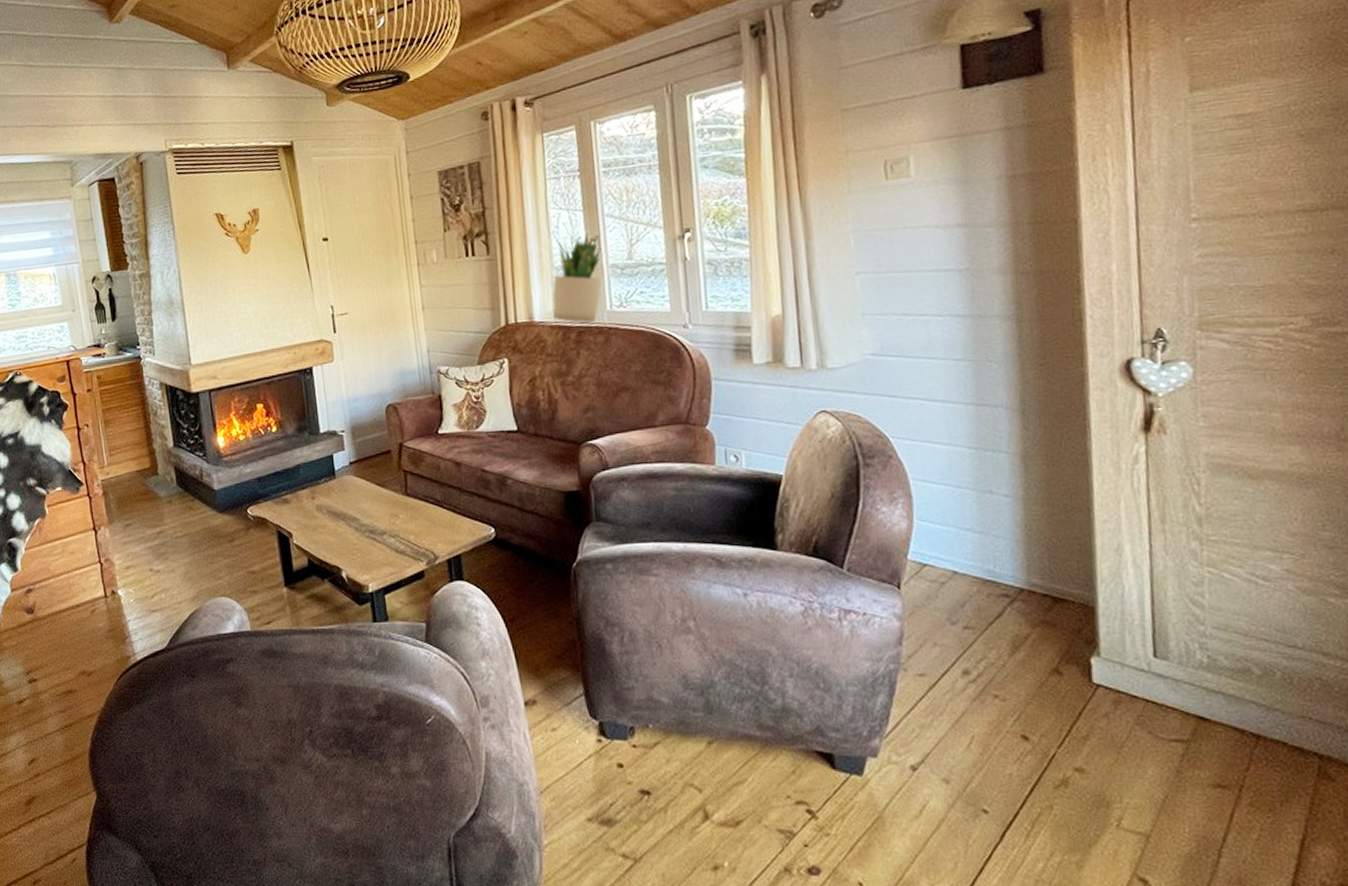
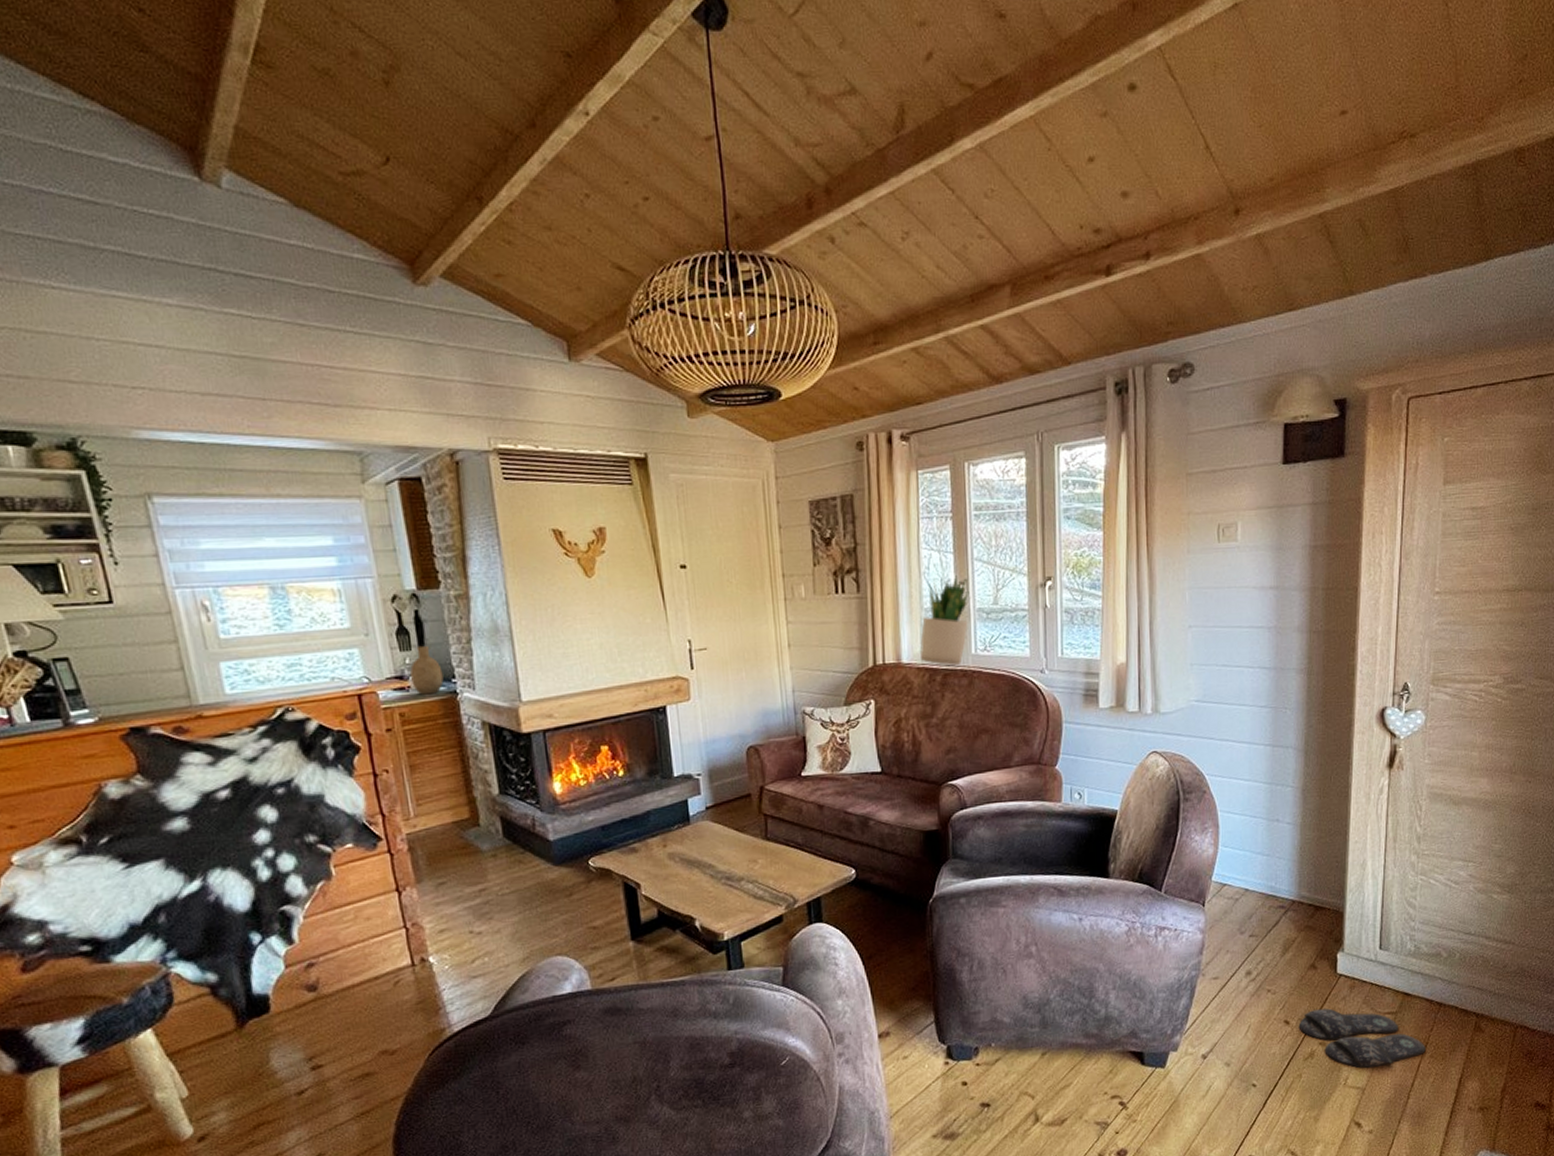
decorative vase: none [105,317,131,360] -> present [410,645,444,695]
slippers: none [1043,726,1241,810] -> present [1300,1008,1426,1069]

